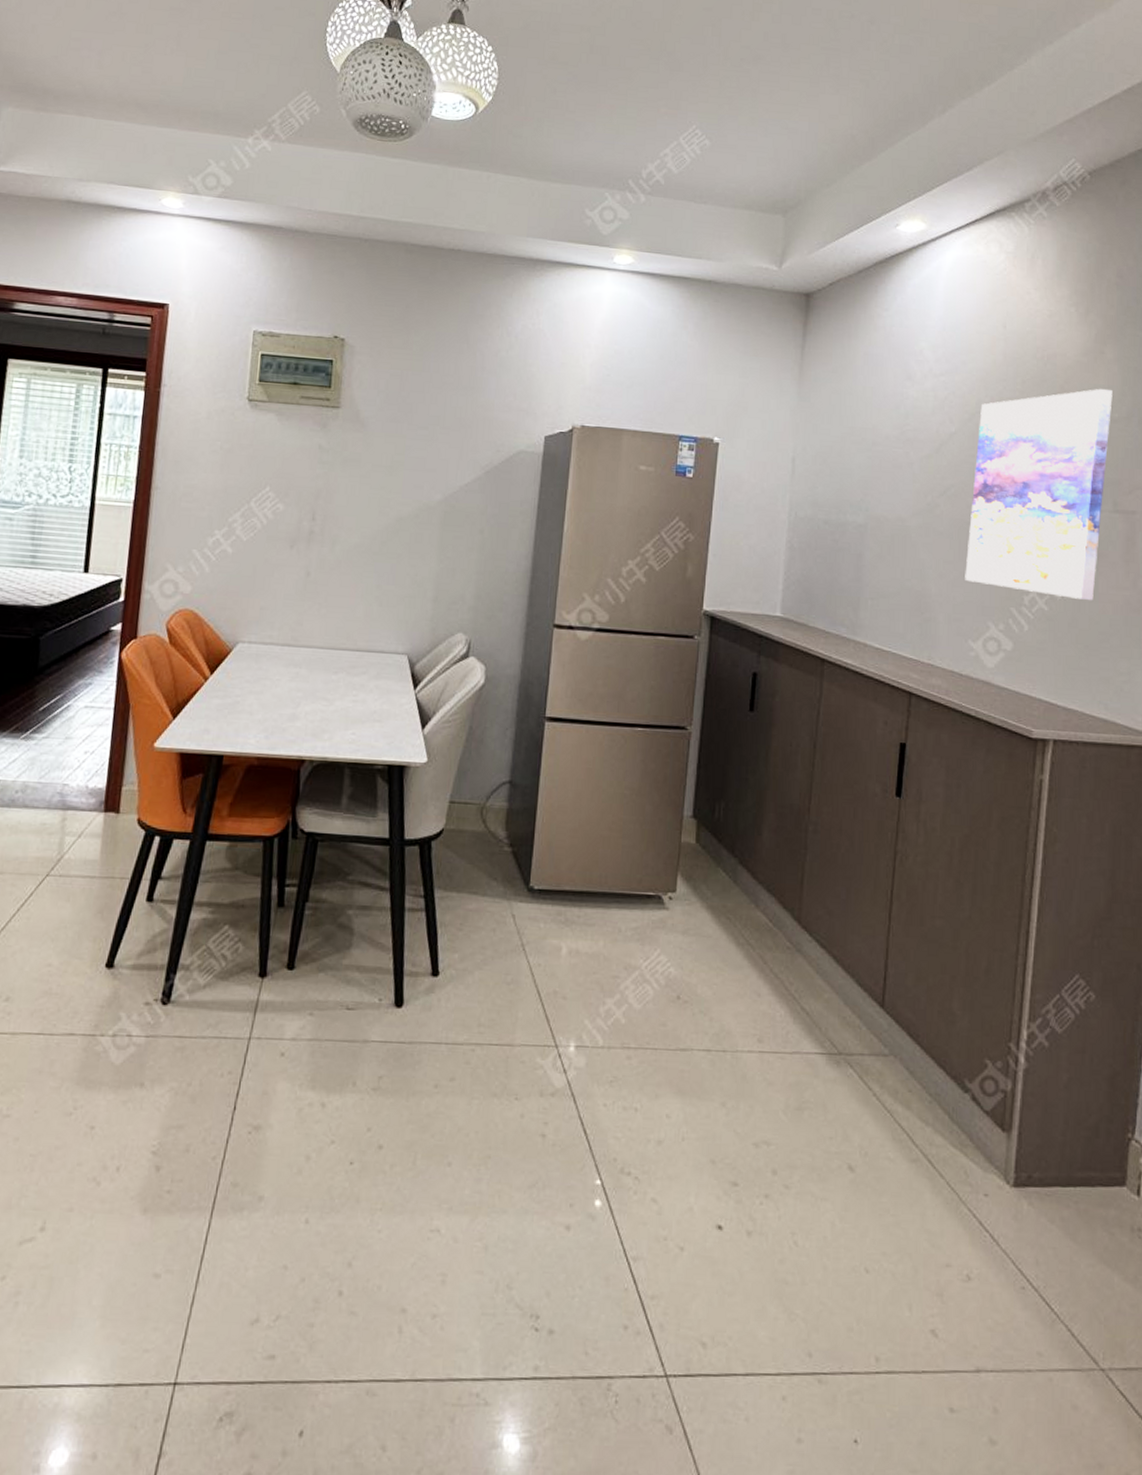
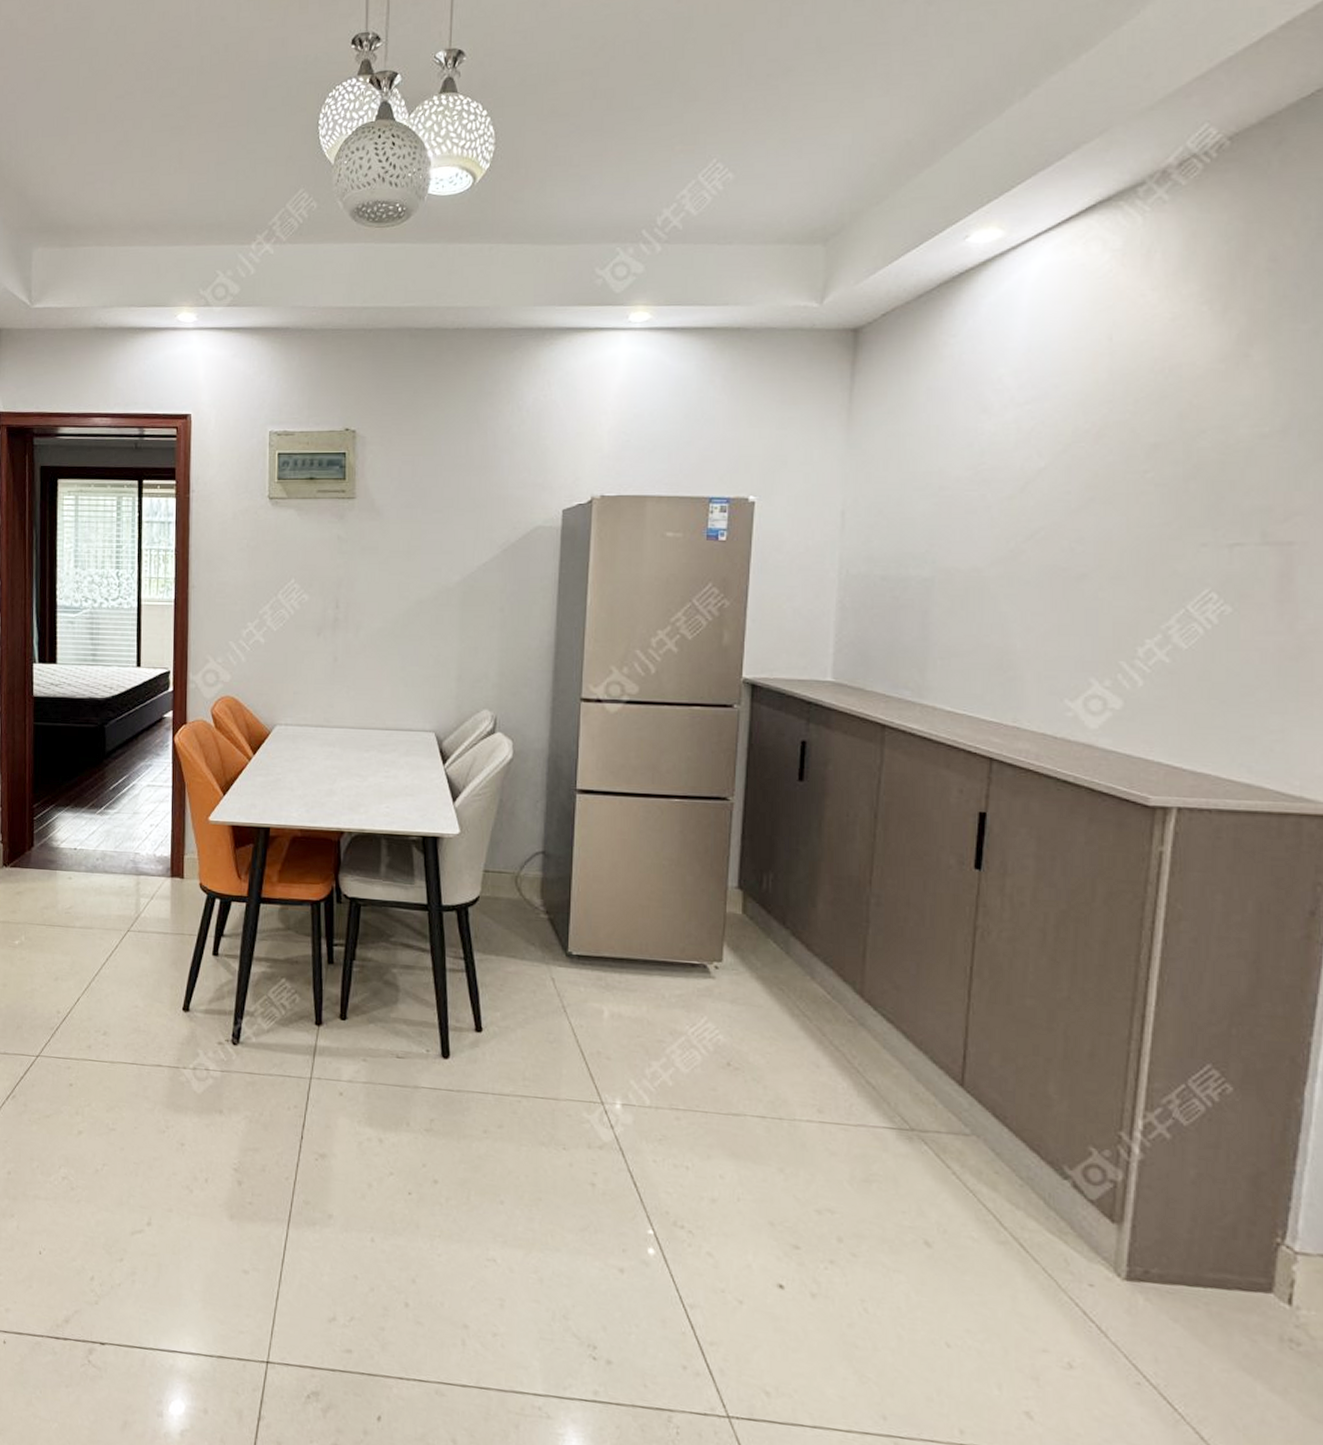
wall art: present [965,388,1113,601] -> none [1059,398,1261,650]

